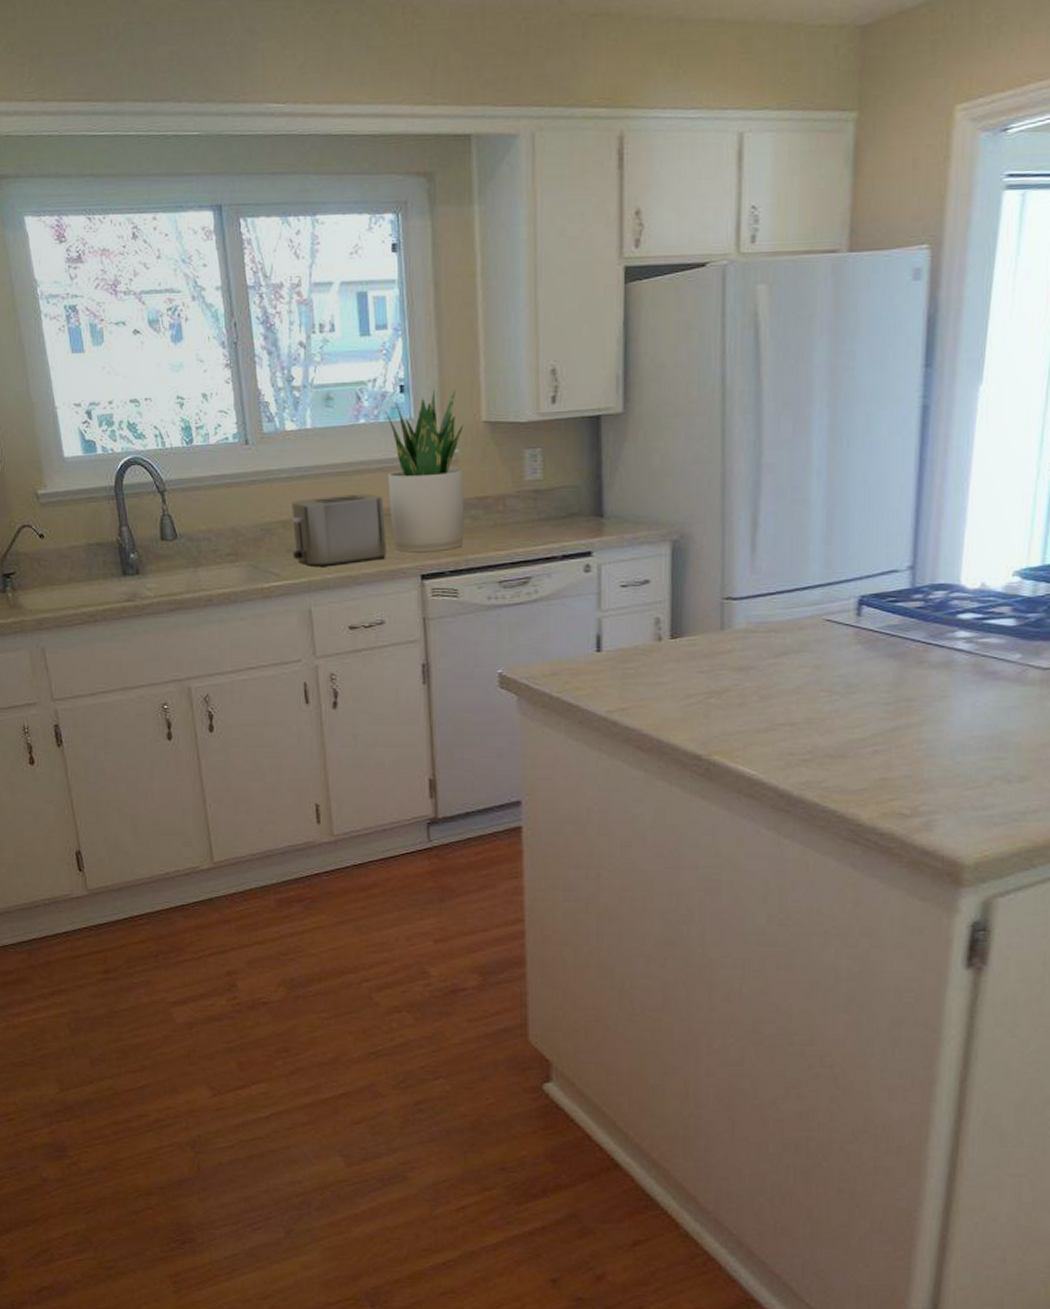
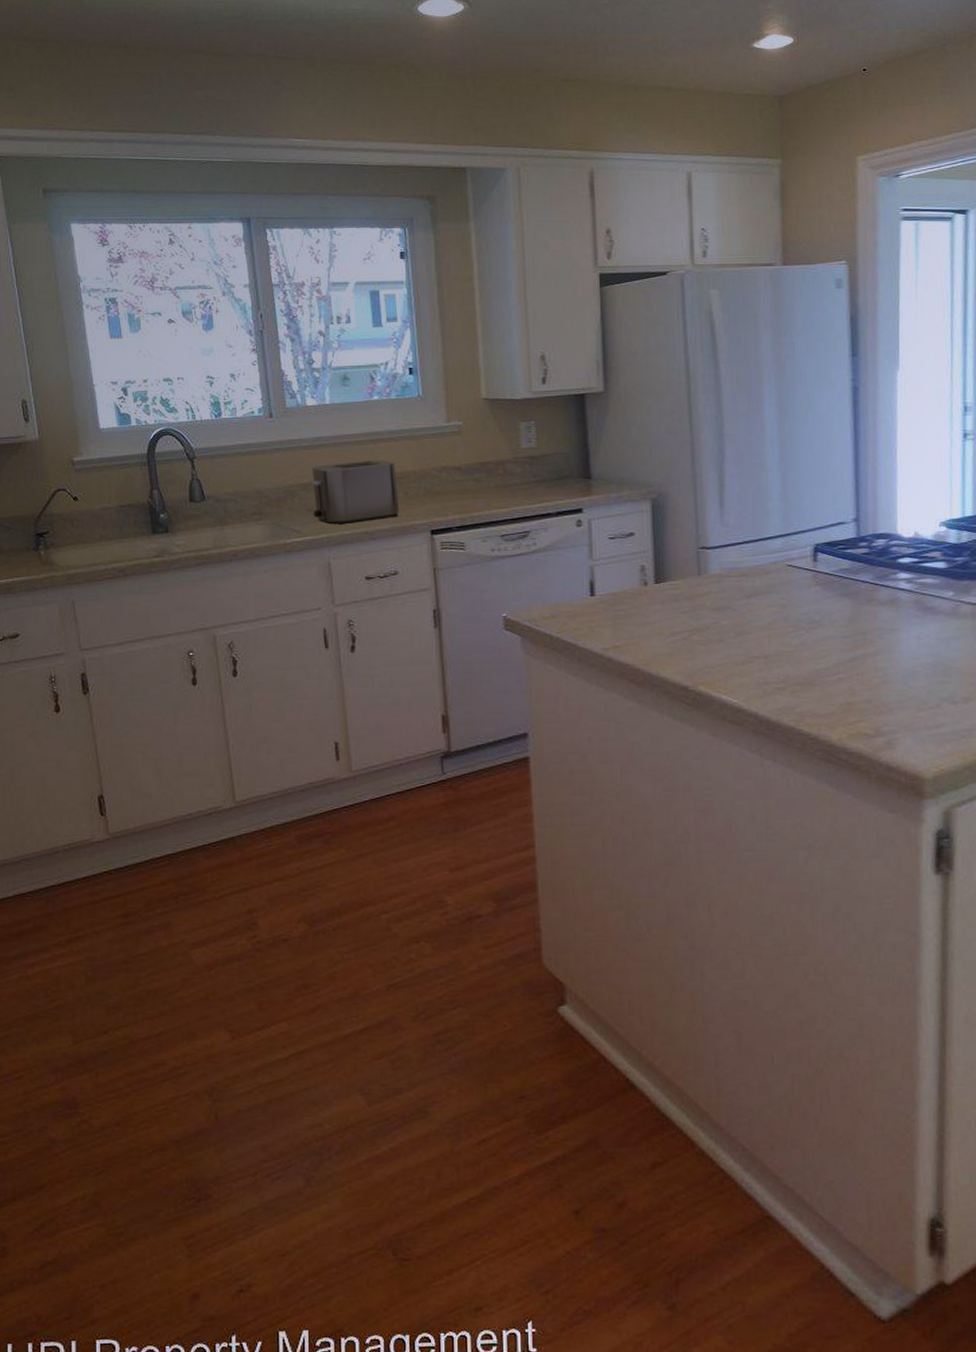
planter: present [386,389,464,553] -> none [397,372,469,511]

